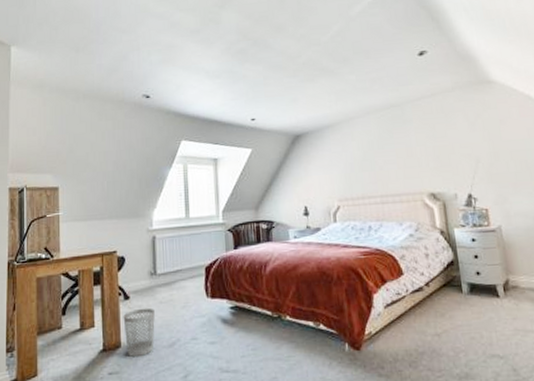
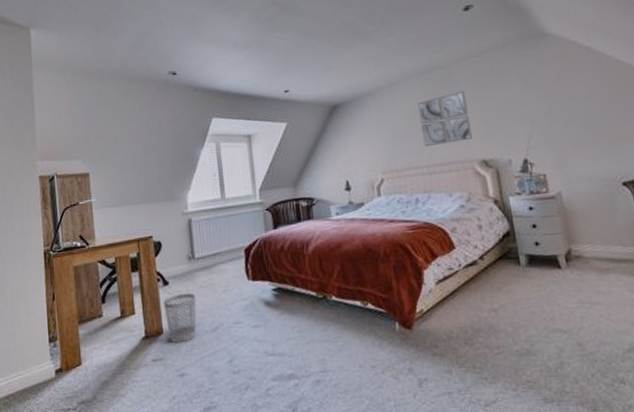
wall art: none [374,129,423,179] -> present [417,91,473,147]

